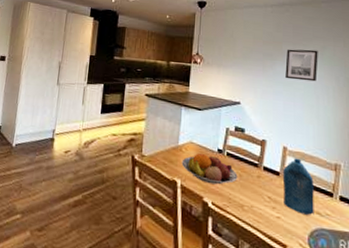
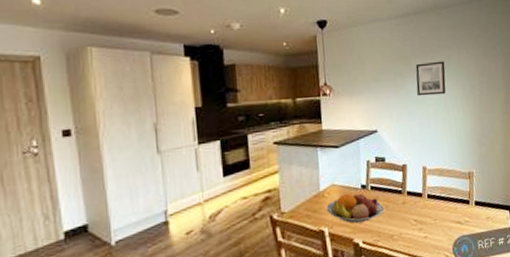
bottle: present [282,158,314,215] -> none [424,175,456,228]

